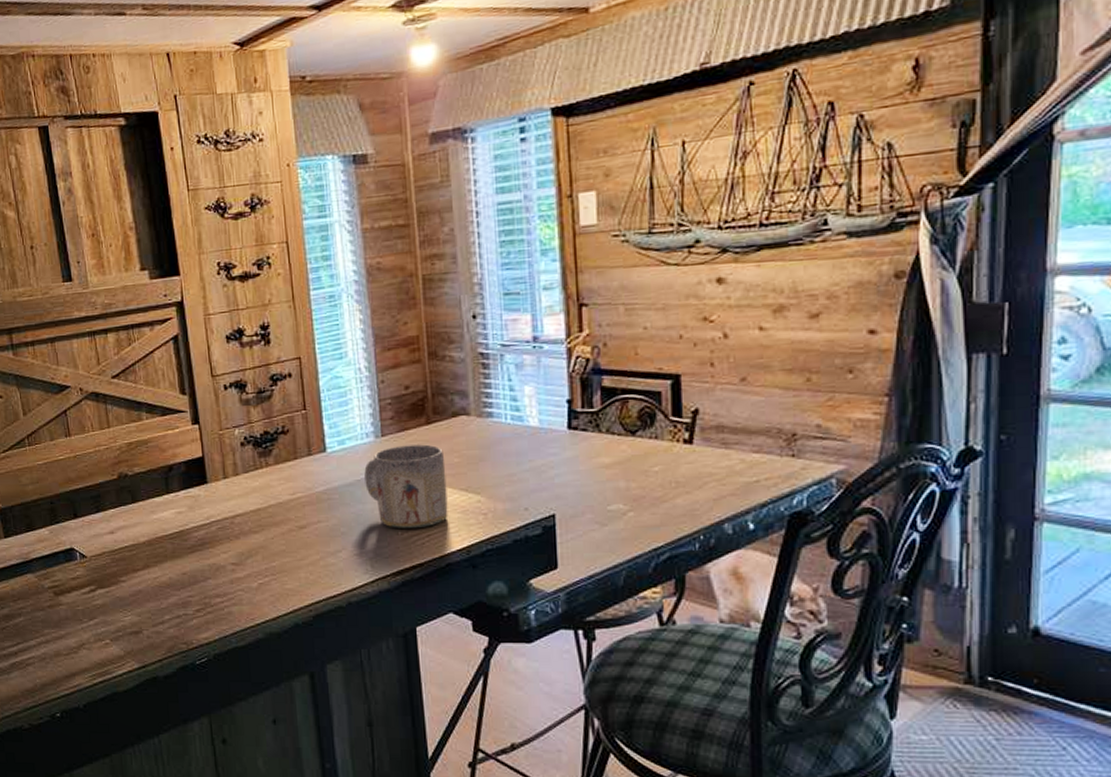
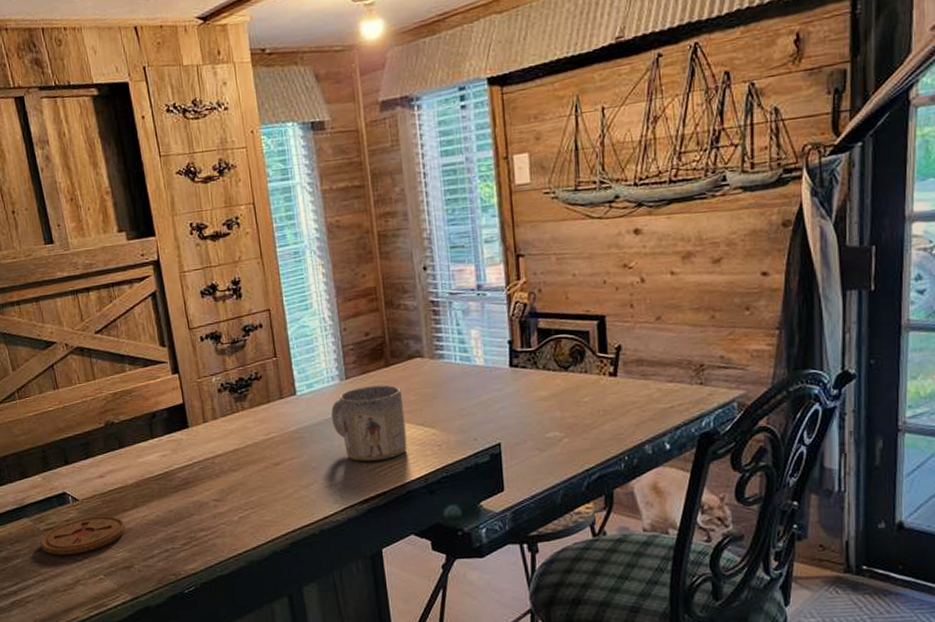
coaster: none [44,575,135,616] -> present [40,516,126,556]

